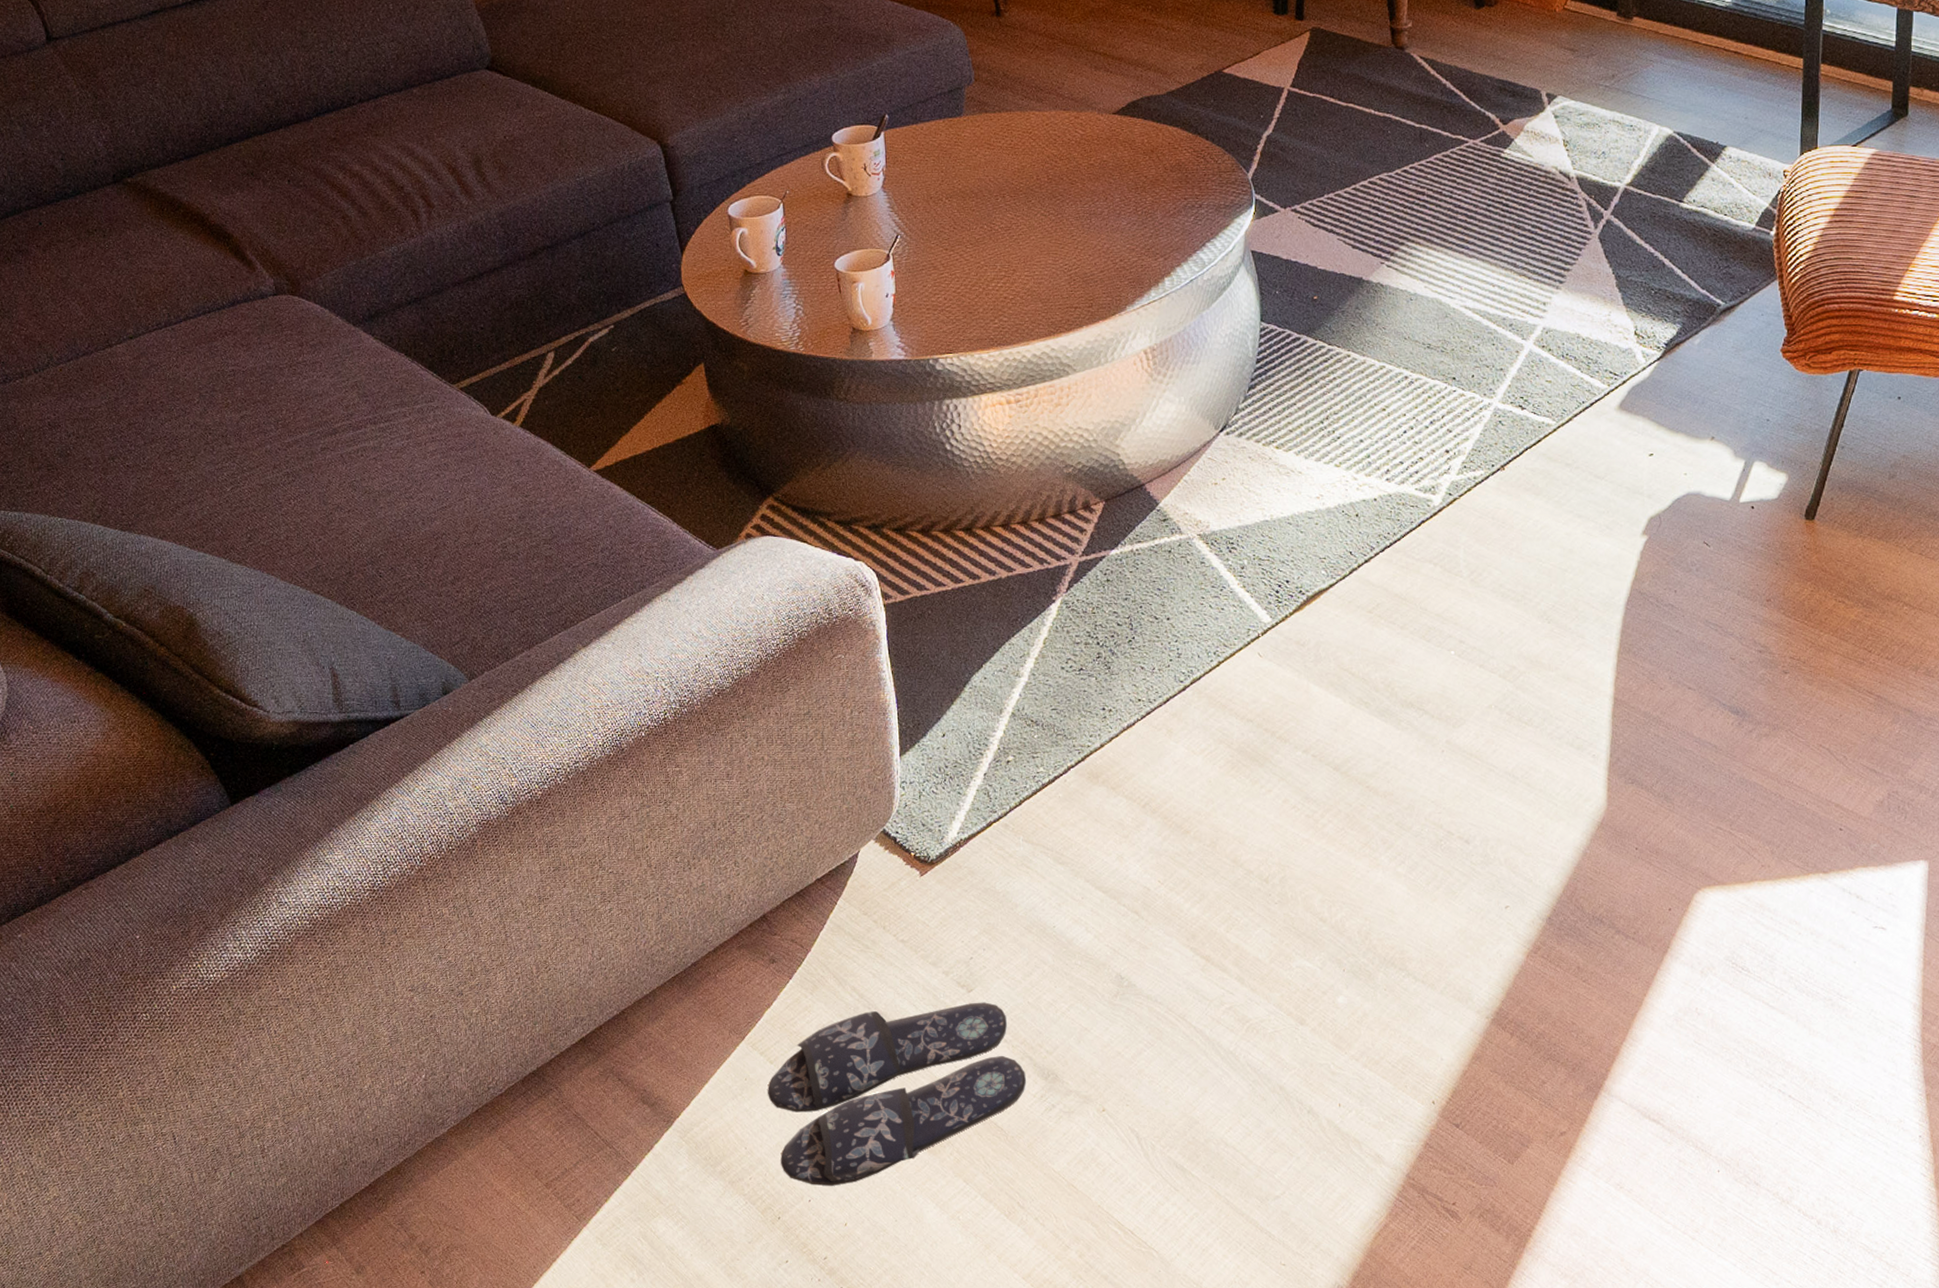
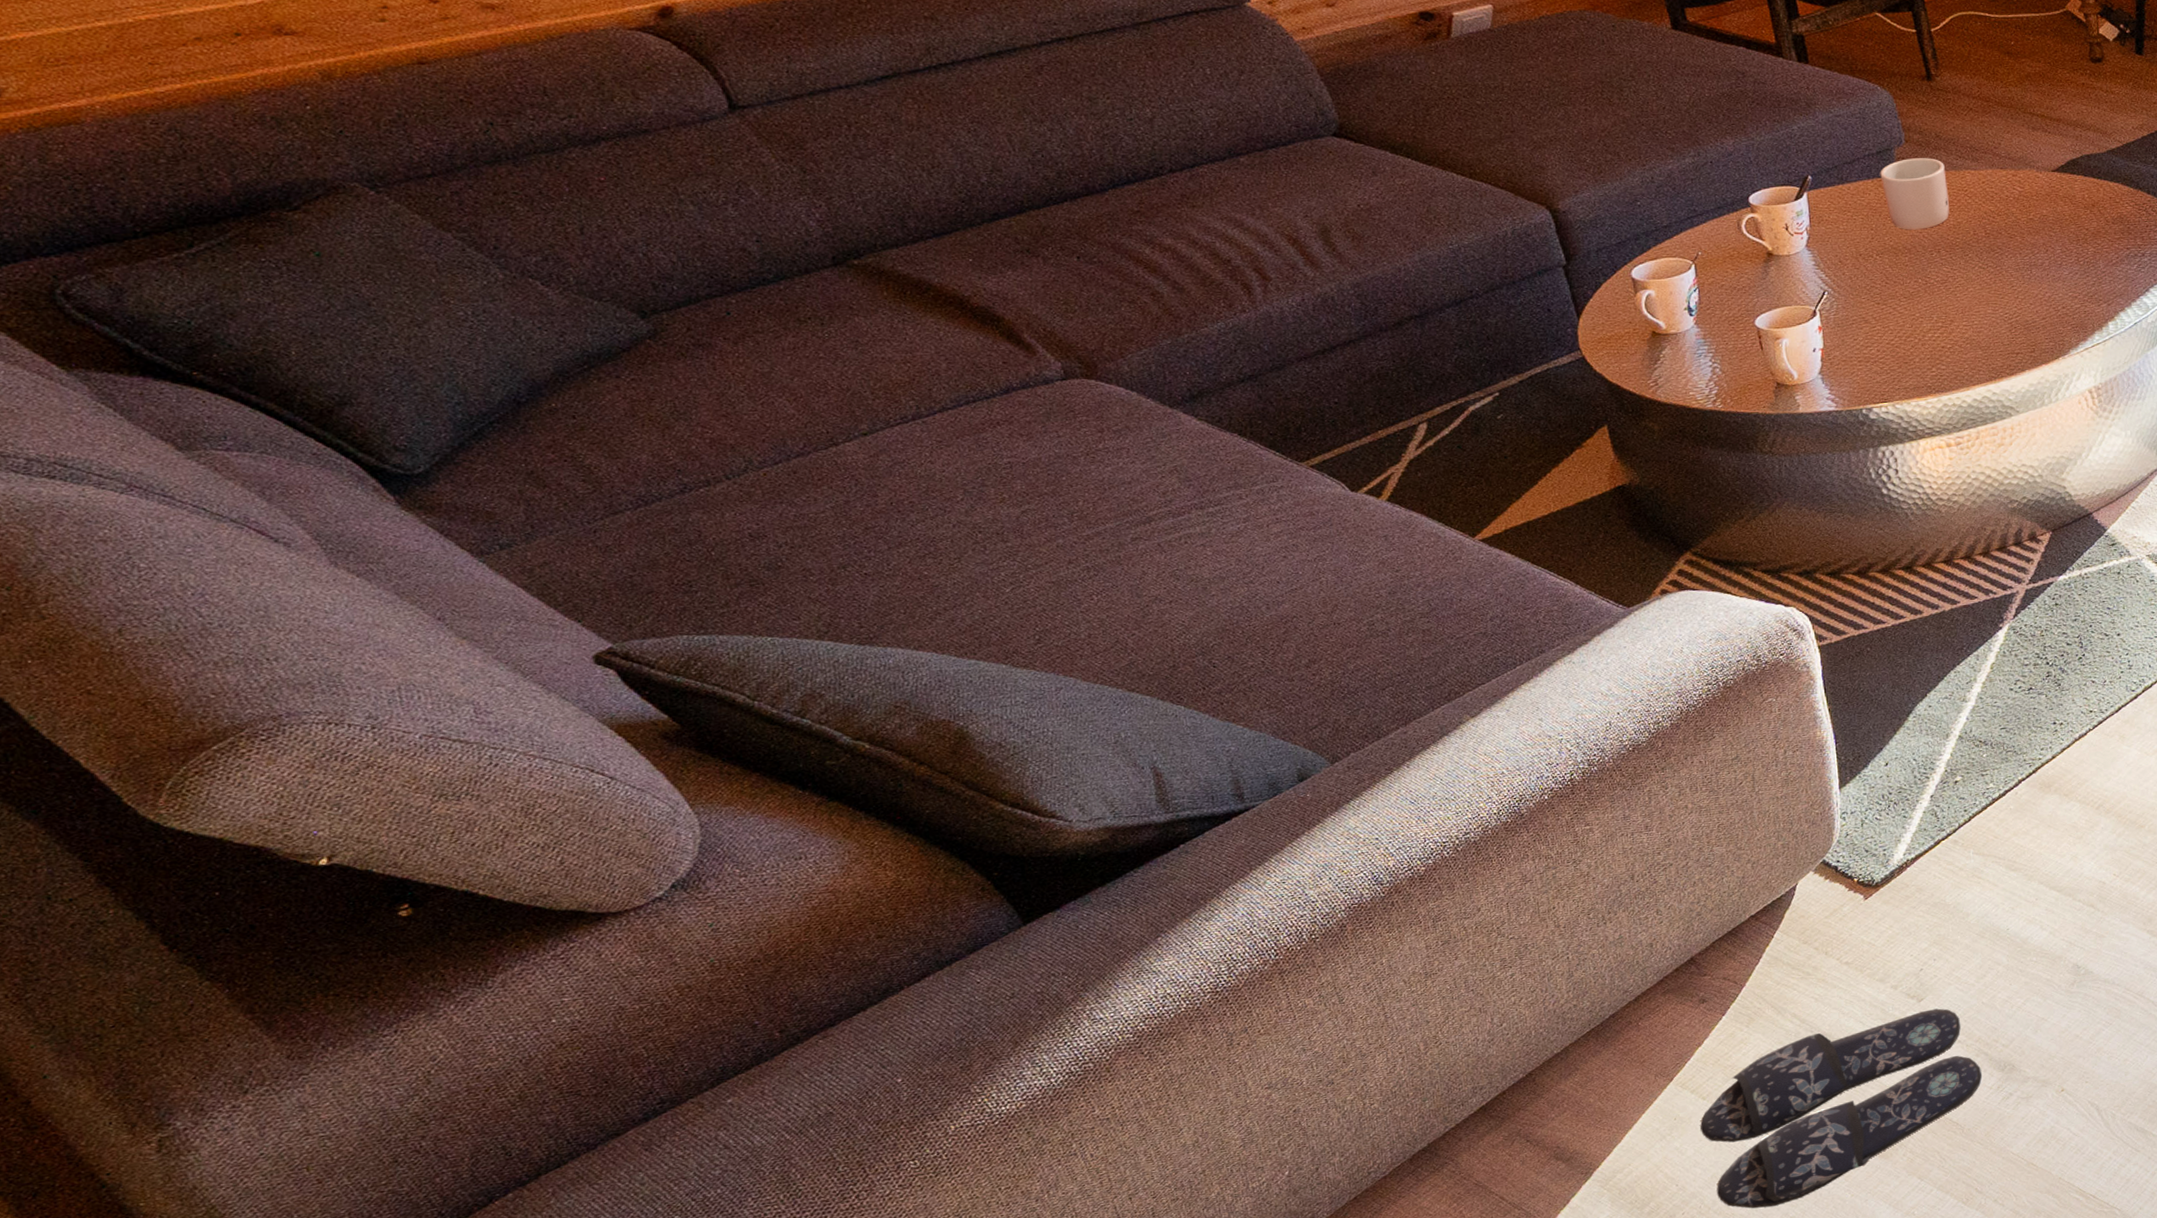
mug: none [951,98,1015,173] -> present [1880,158,1950,230]

